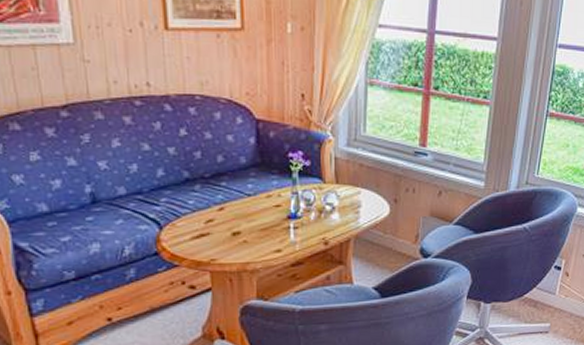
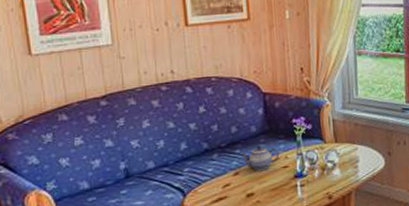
teapot: none [227,180,272,208] -> present [241,146,280,171]

